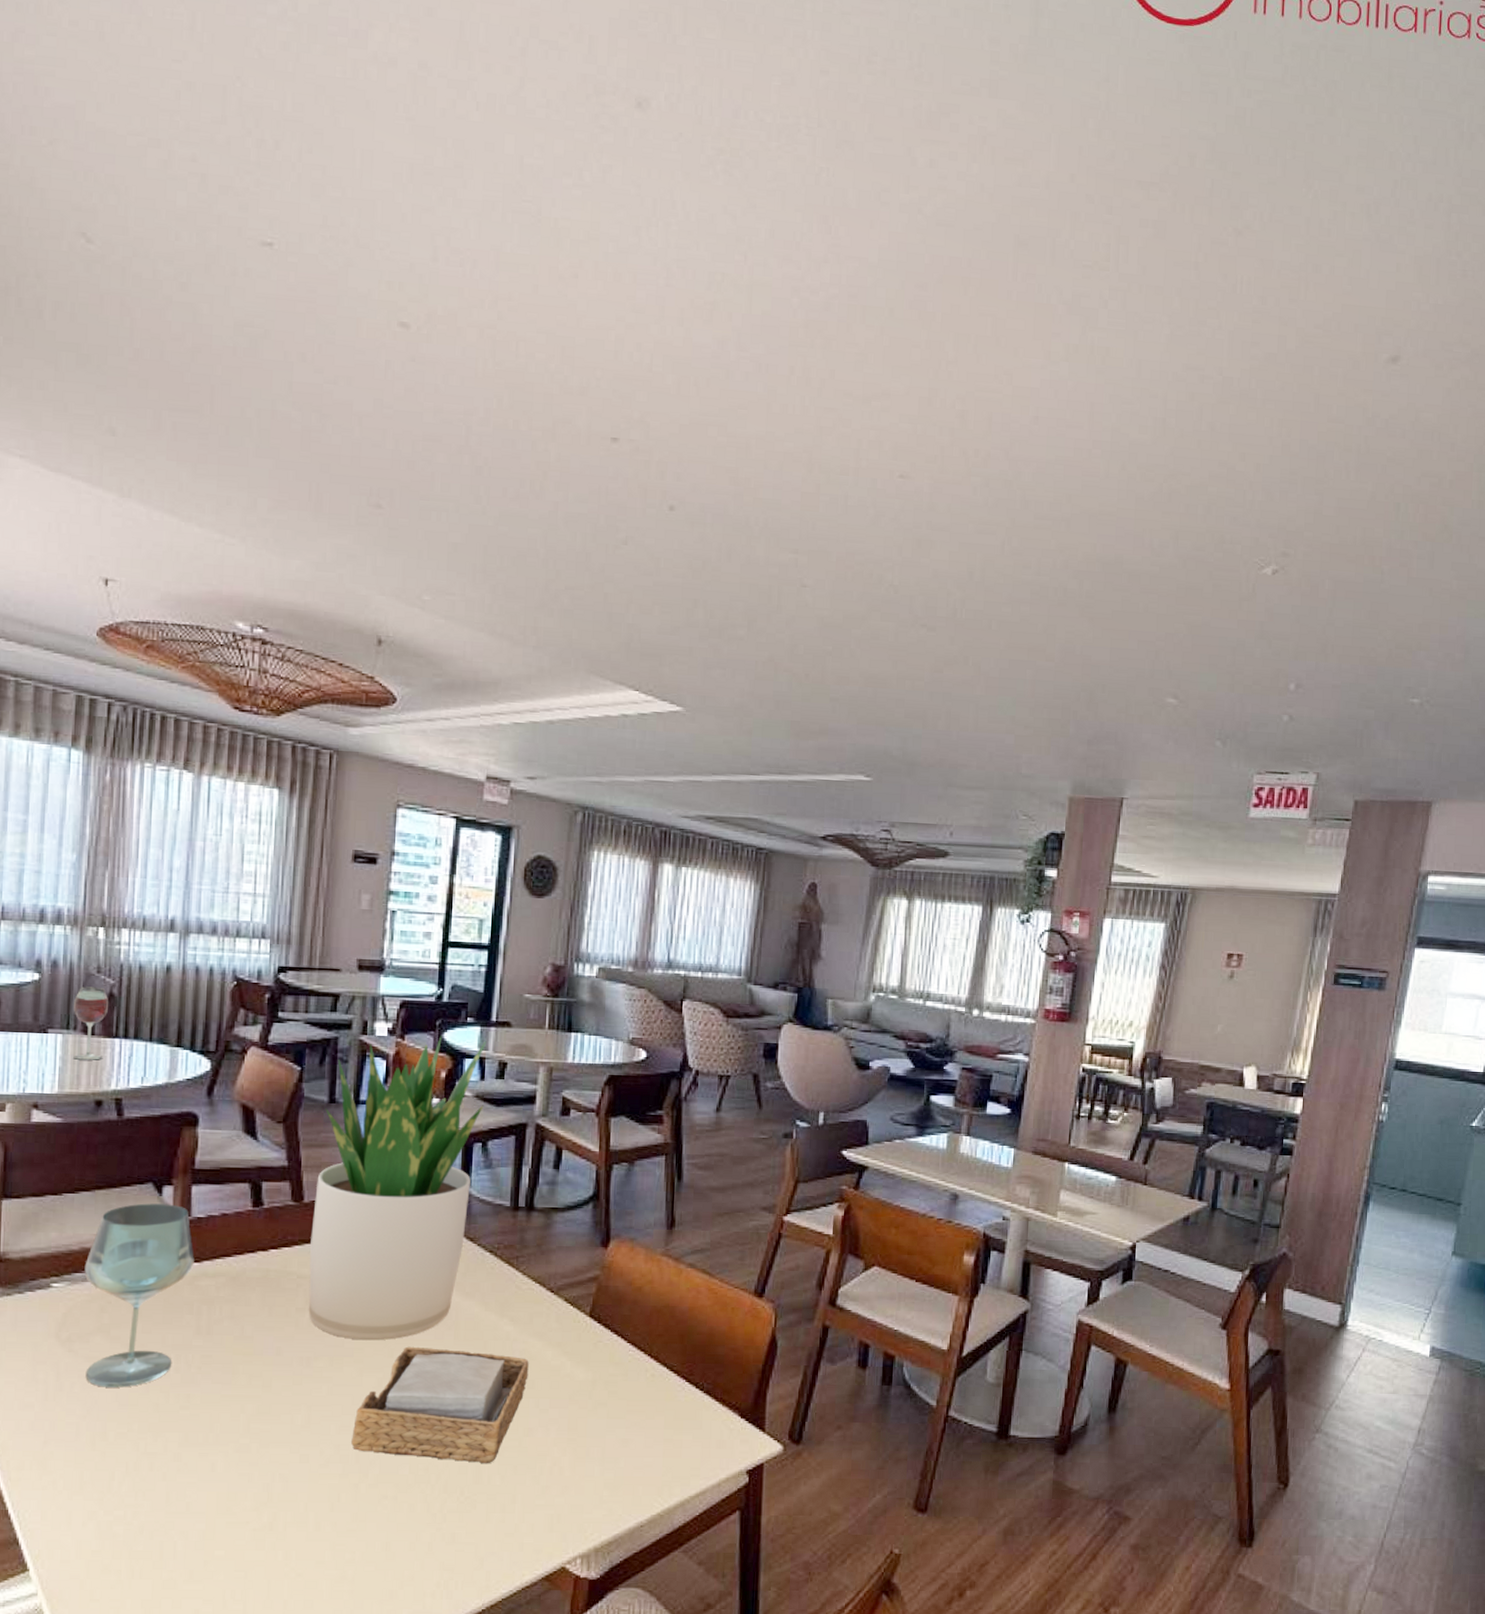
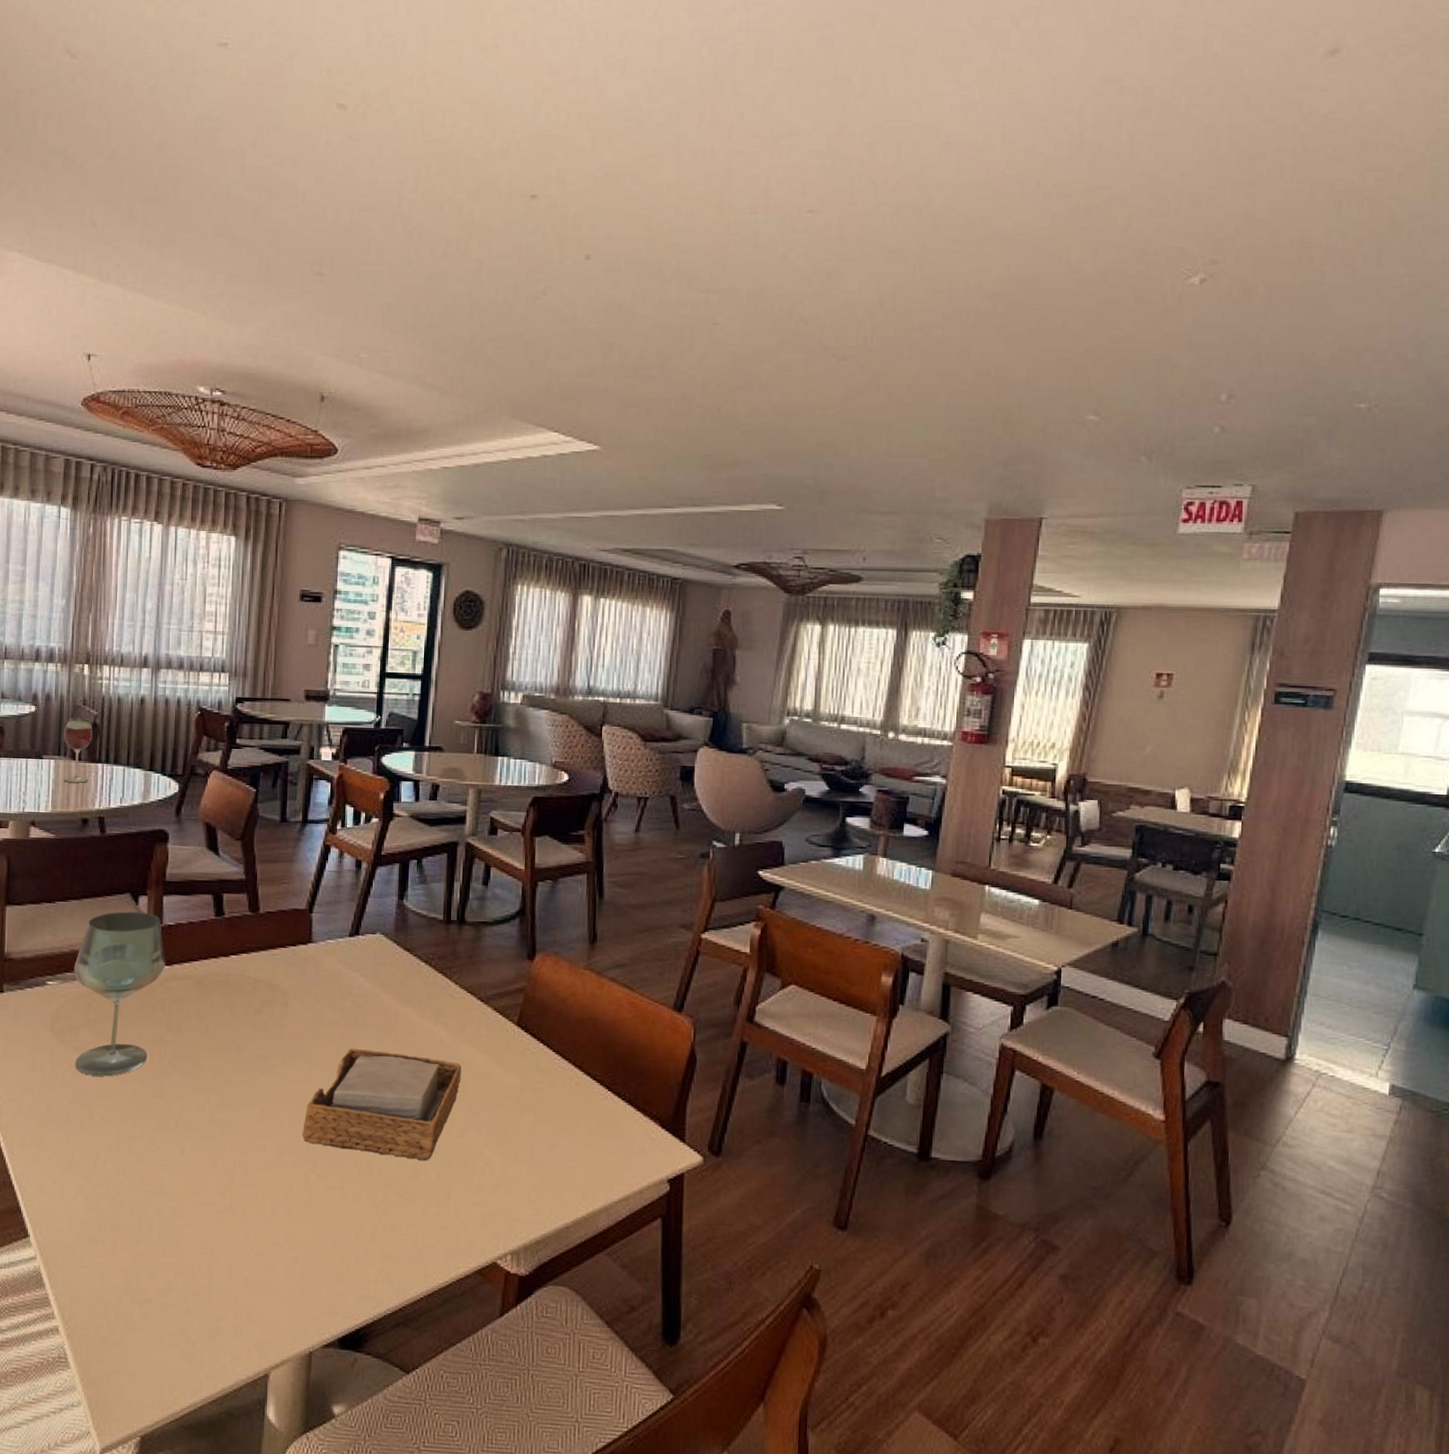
planter: present [308,1036,486,1341] -> none [264,760,420,1042]

